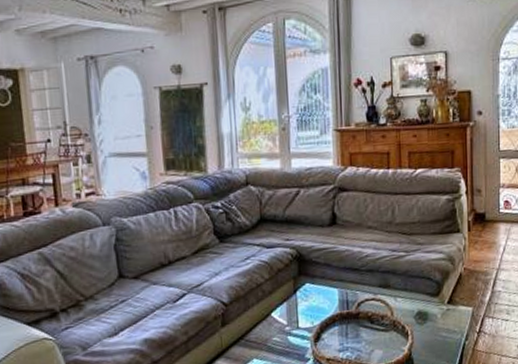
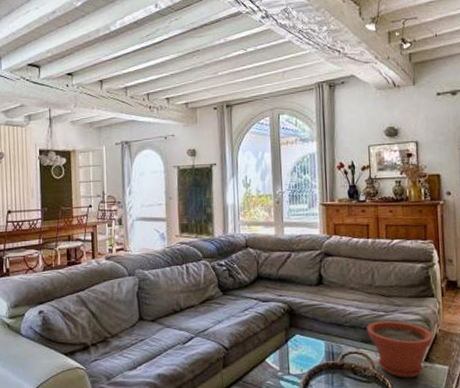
plant pot: none [386,261,457,324] -> present [367,320,433,378]

